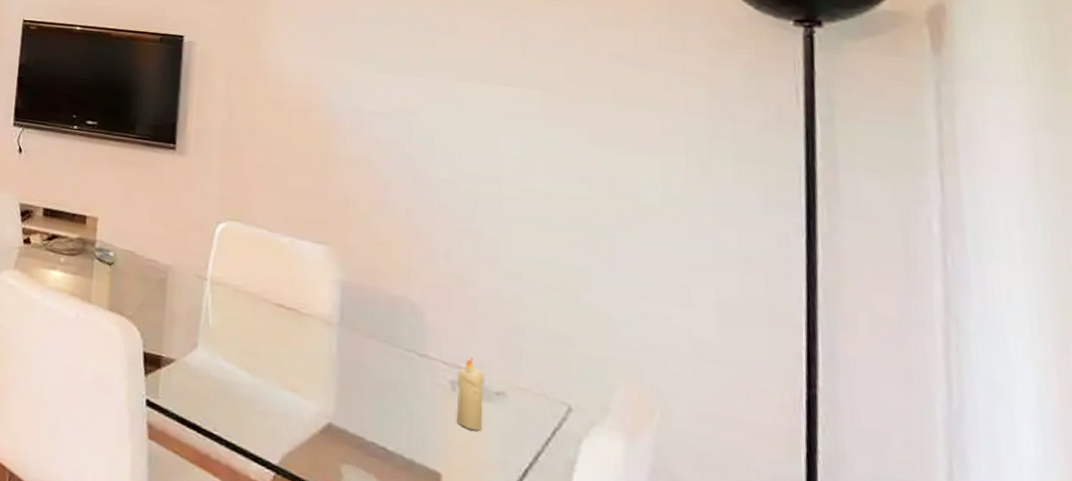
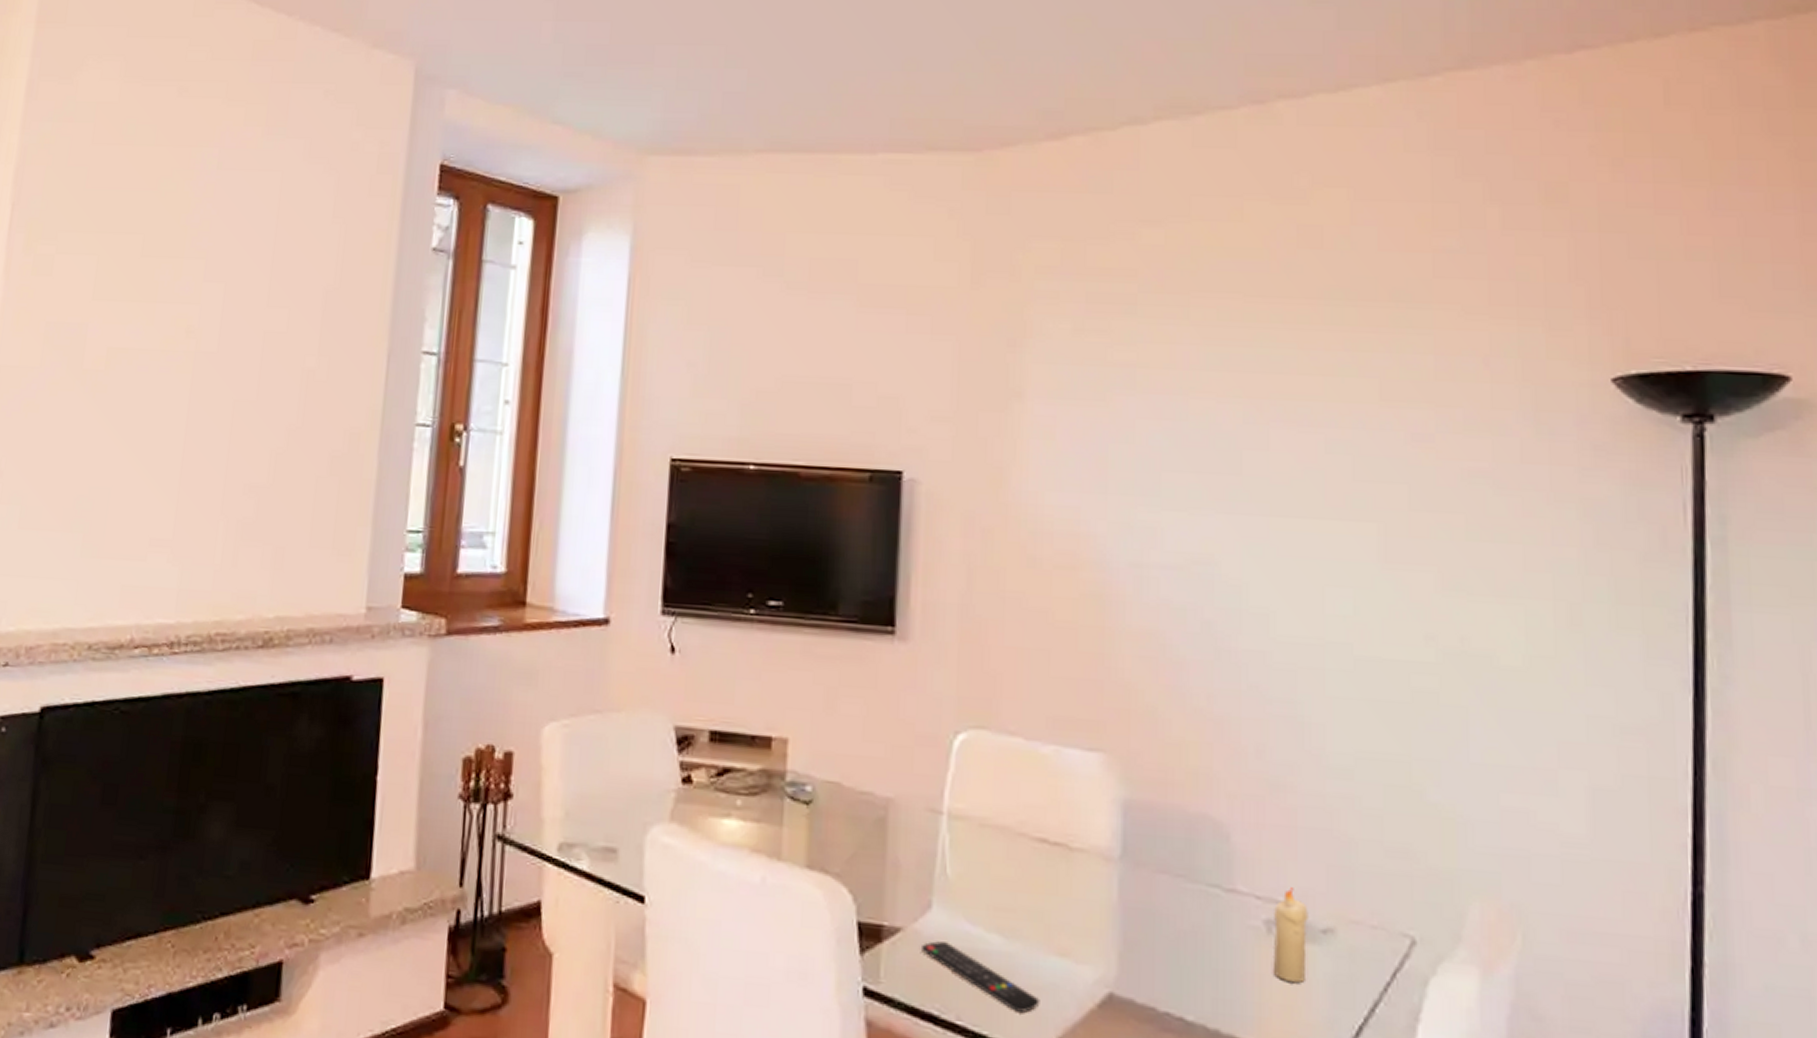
remote control: none [189,371,276,431] -> present [922,941,1040,1013]

